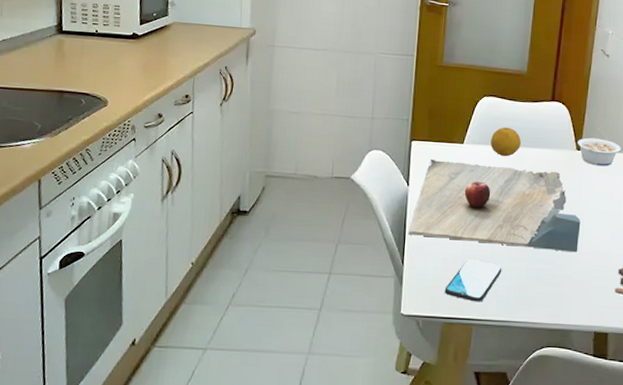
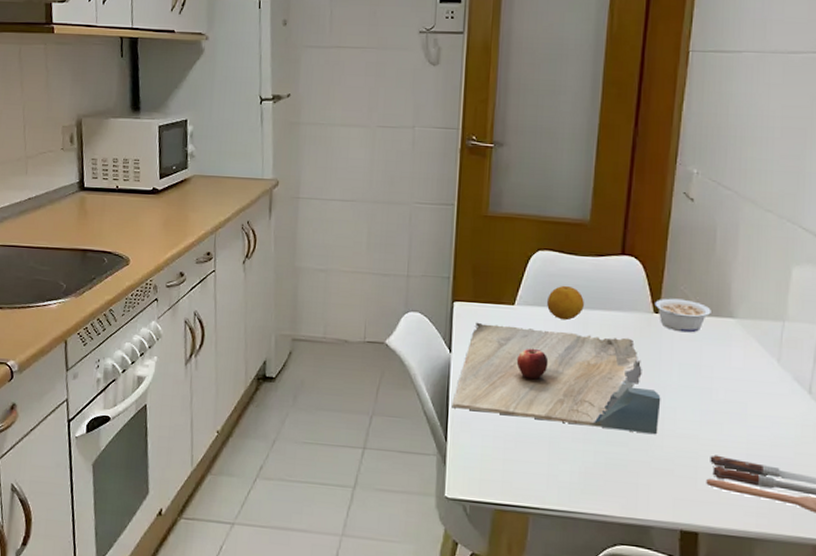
smartphone: present [444,259,502,302] -> none [495,438,564,488]

